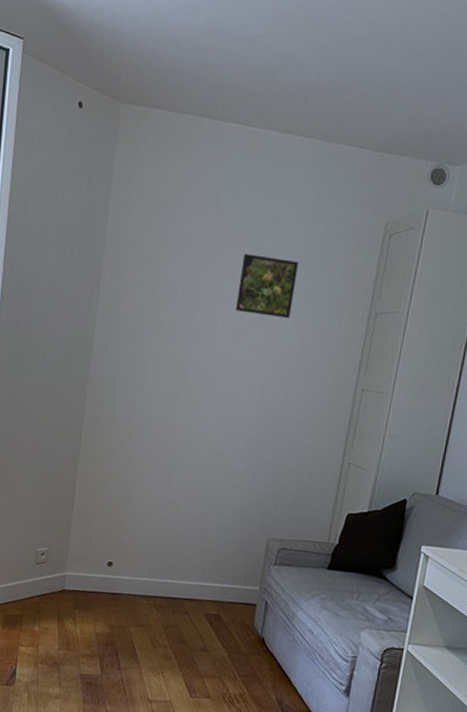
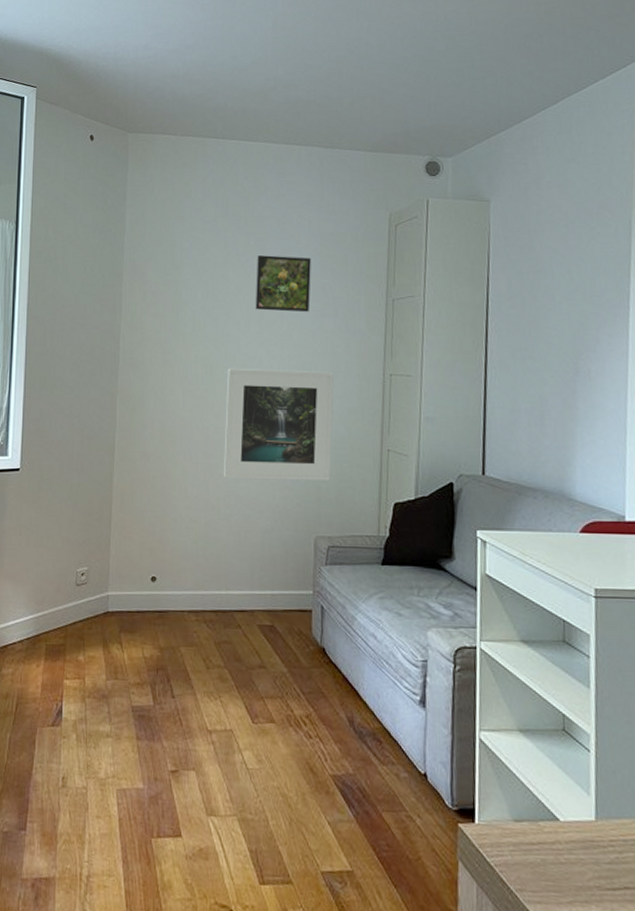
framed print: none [186,368,306,487] -> present [223,368,334,481]

